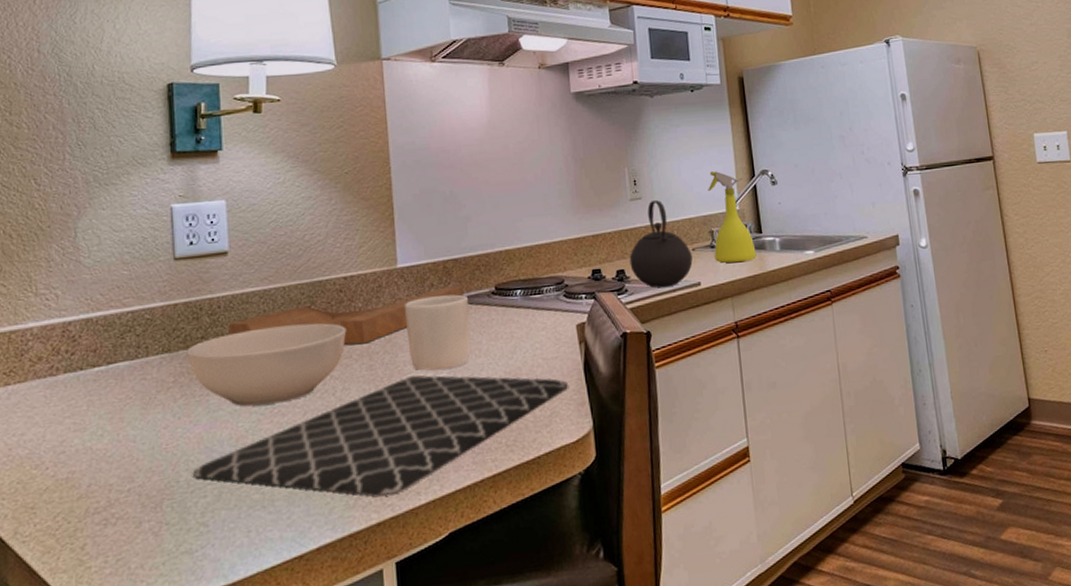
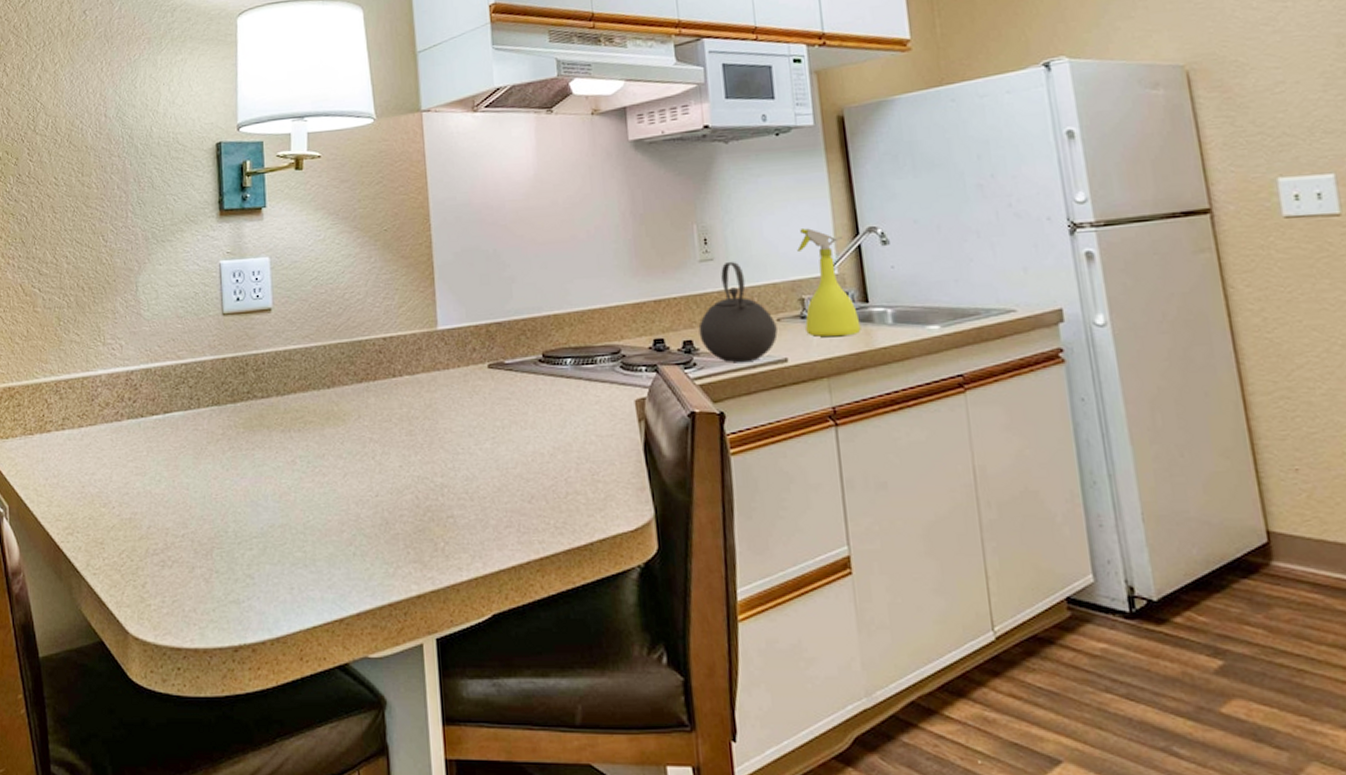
bowl: present [186,323,347,407] -> none [234,383,387,464]
placemat: present [192,375,568,496] -> none [239,444,625,567]
cutting board: present [228,285,465,345] -> none [272,351,509,408]
mug: present [403,294,472,371] -> none [444,360,517,441]

